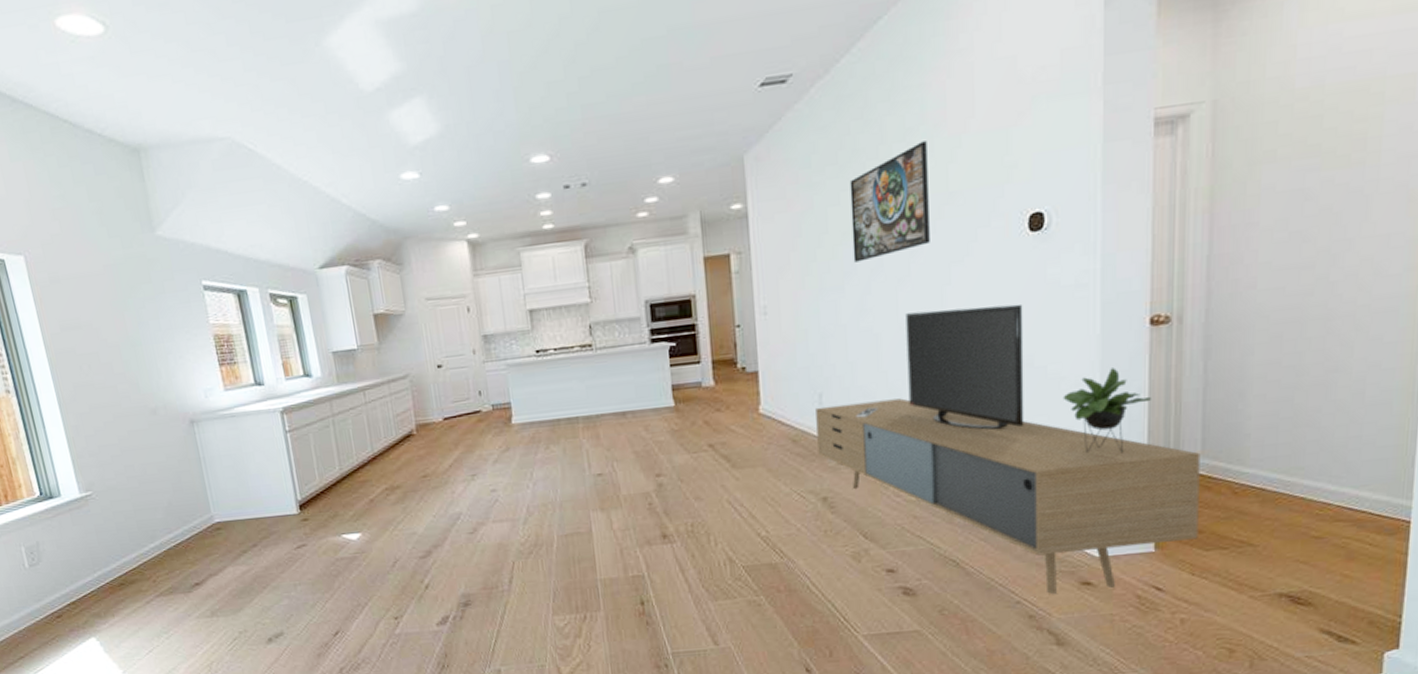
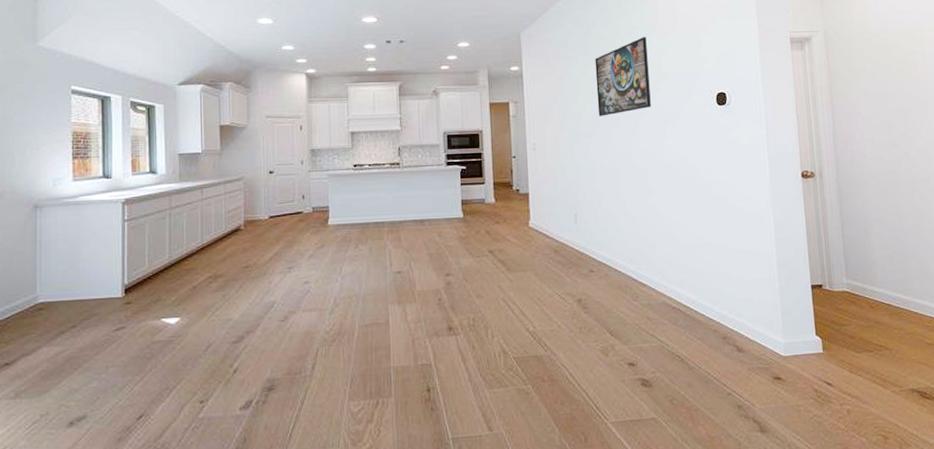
media console: present [816,303,1201,594] -> none [572,156,851,387]

